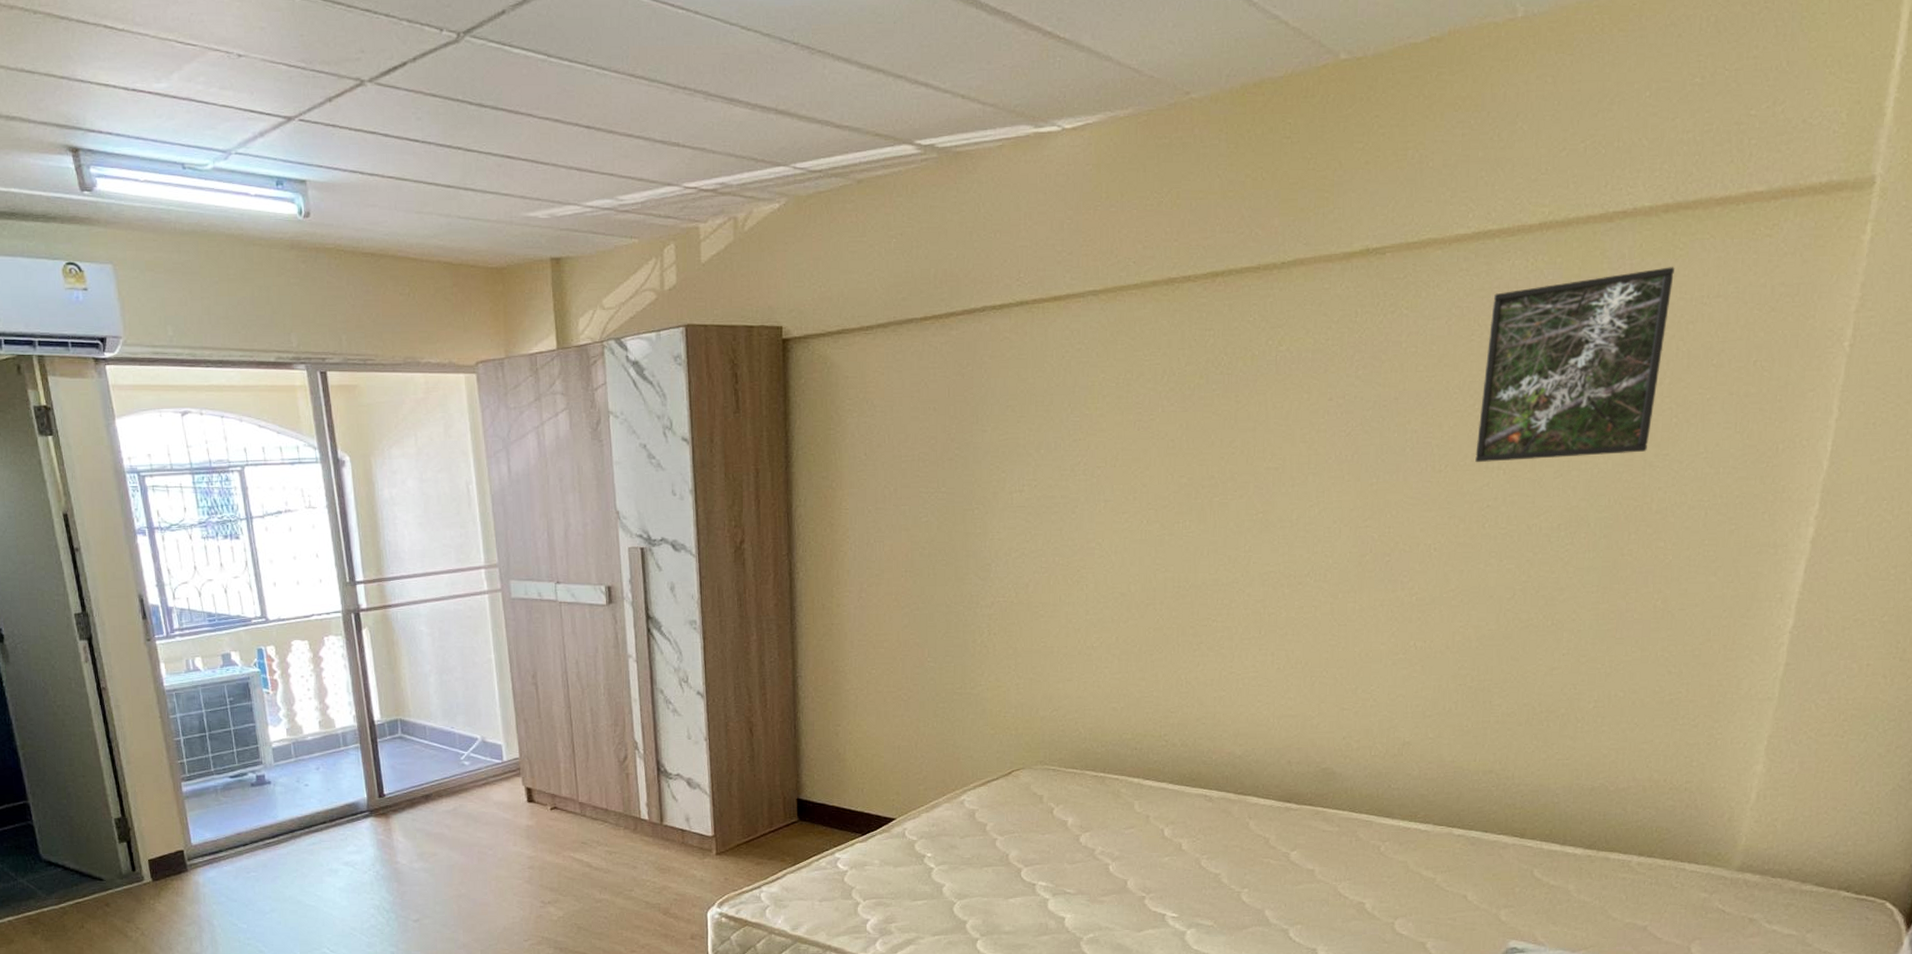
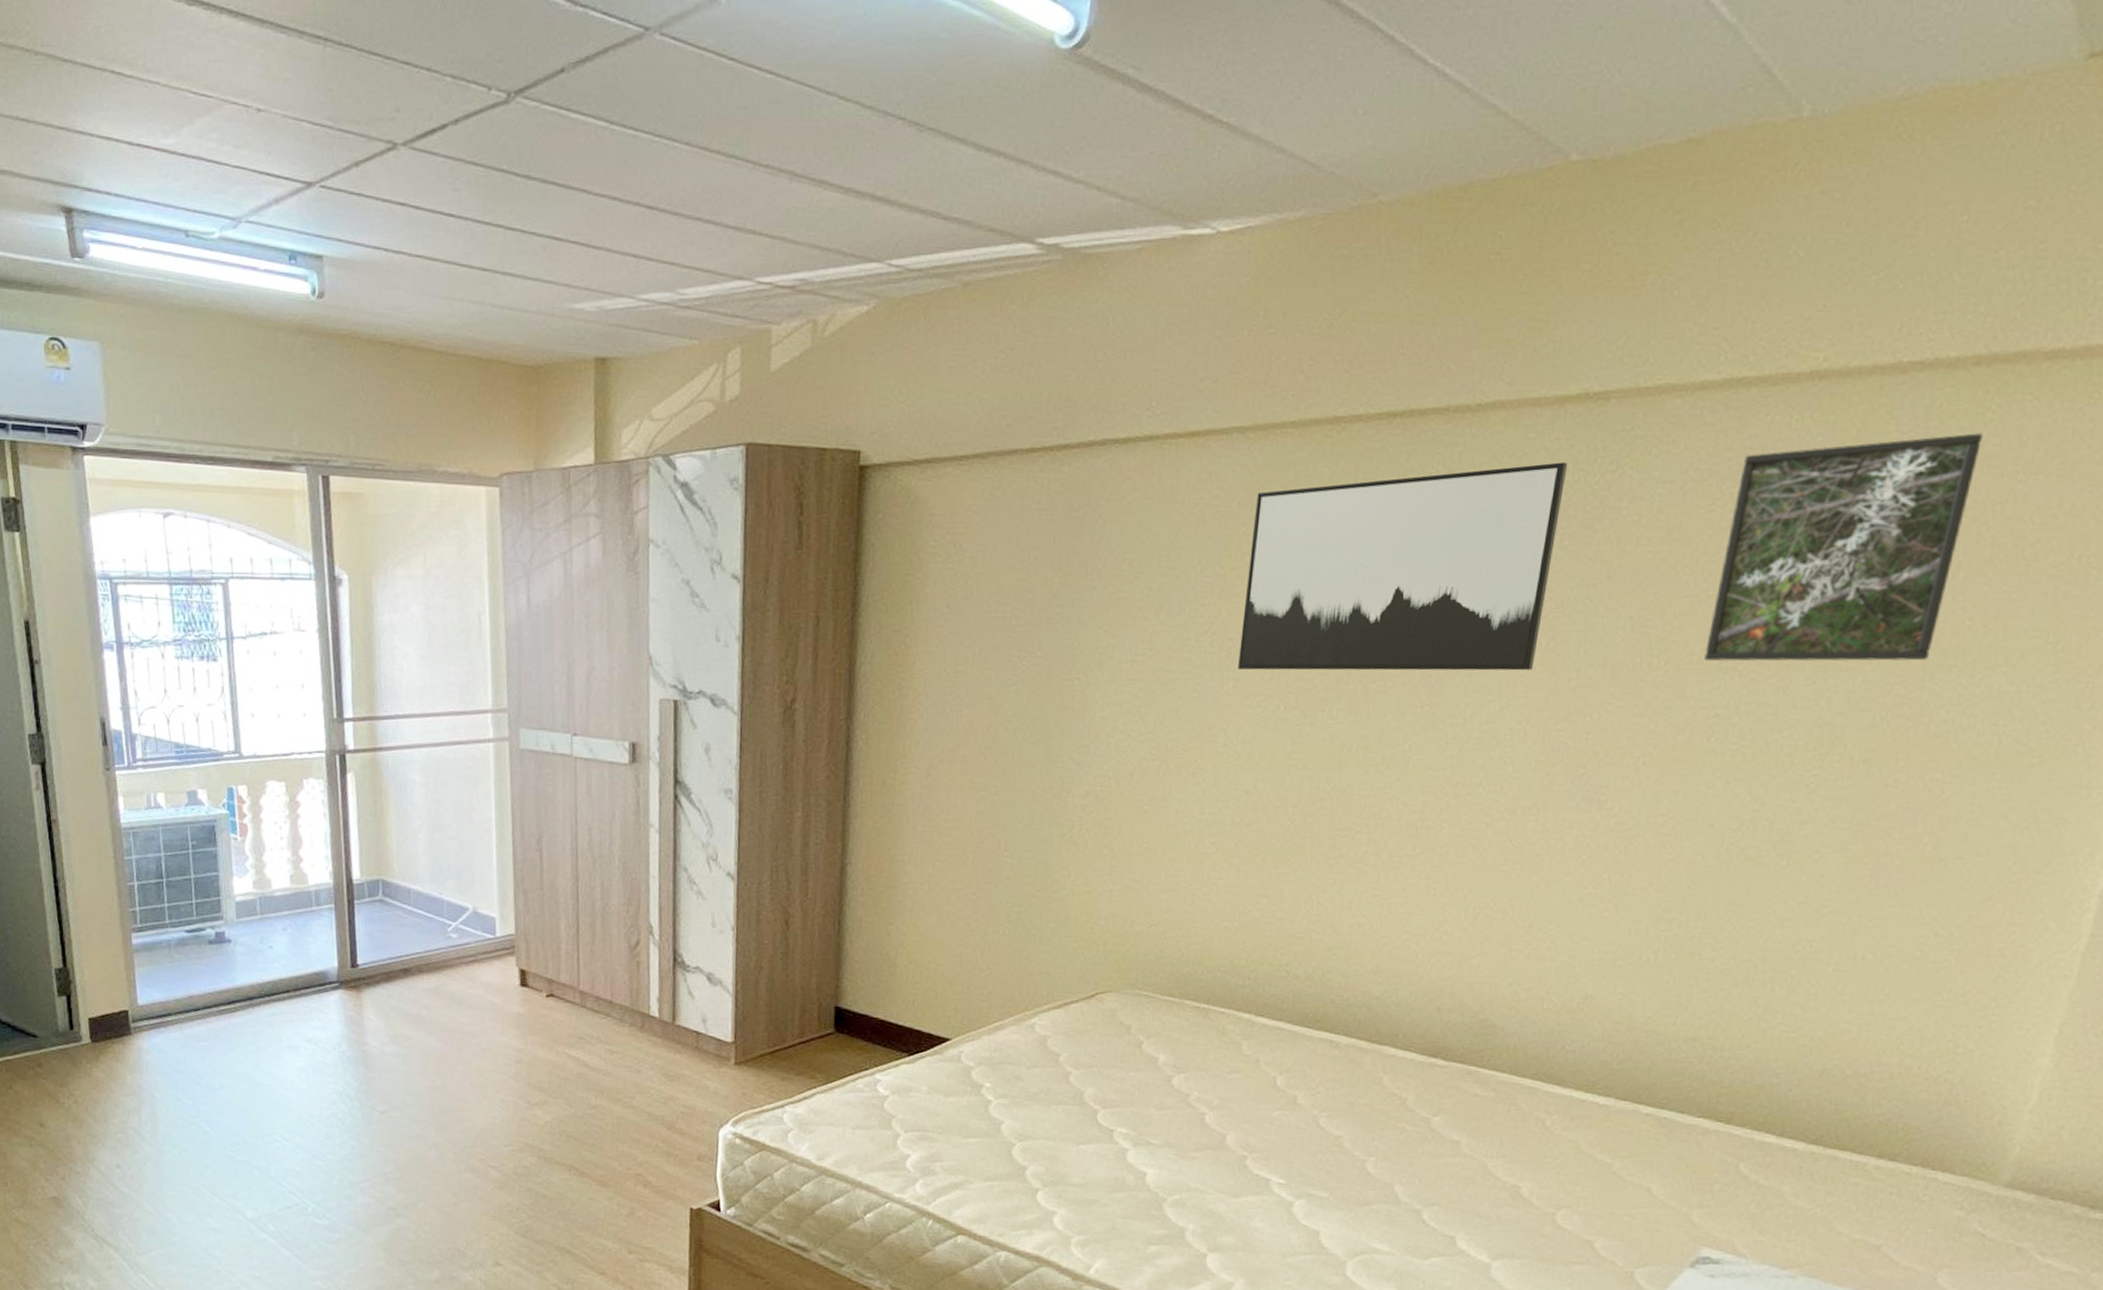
wall art: none [1107,307,1357,493] -> present [1238,462,1568,671]

